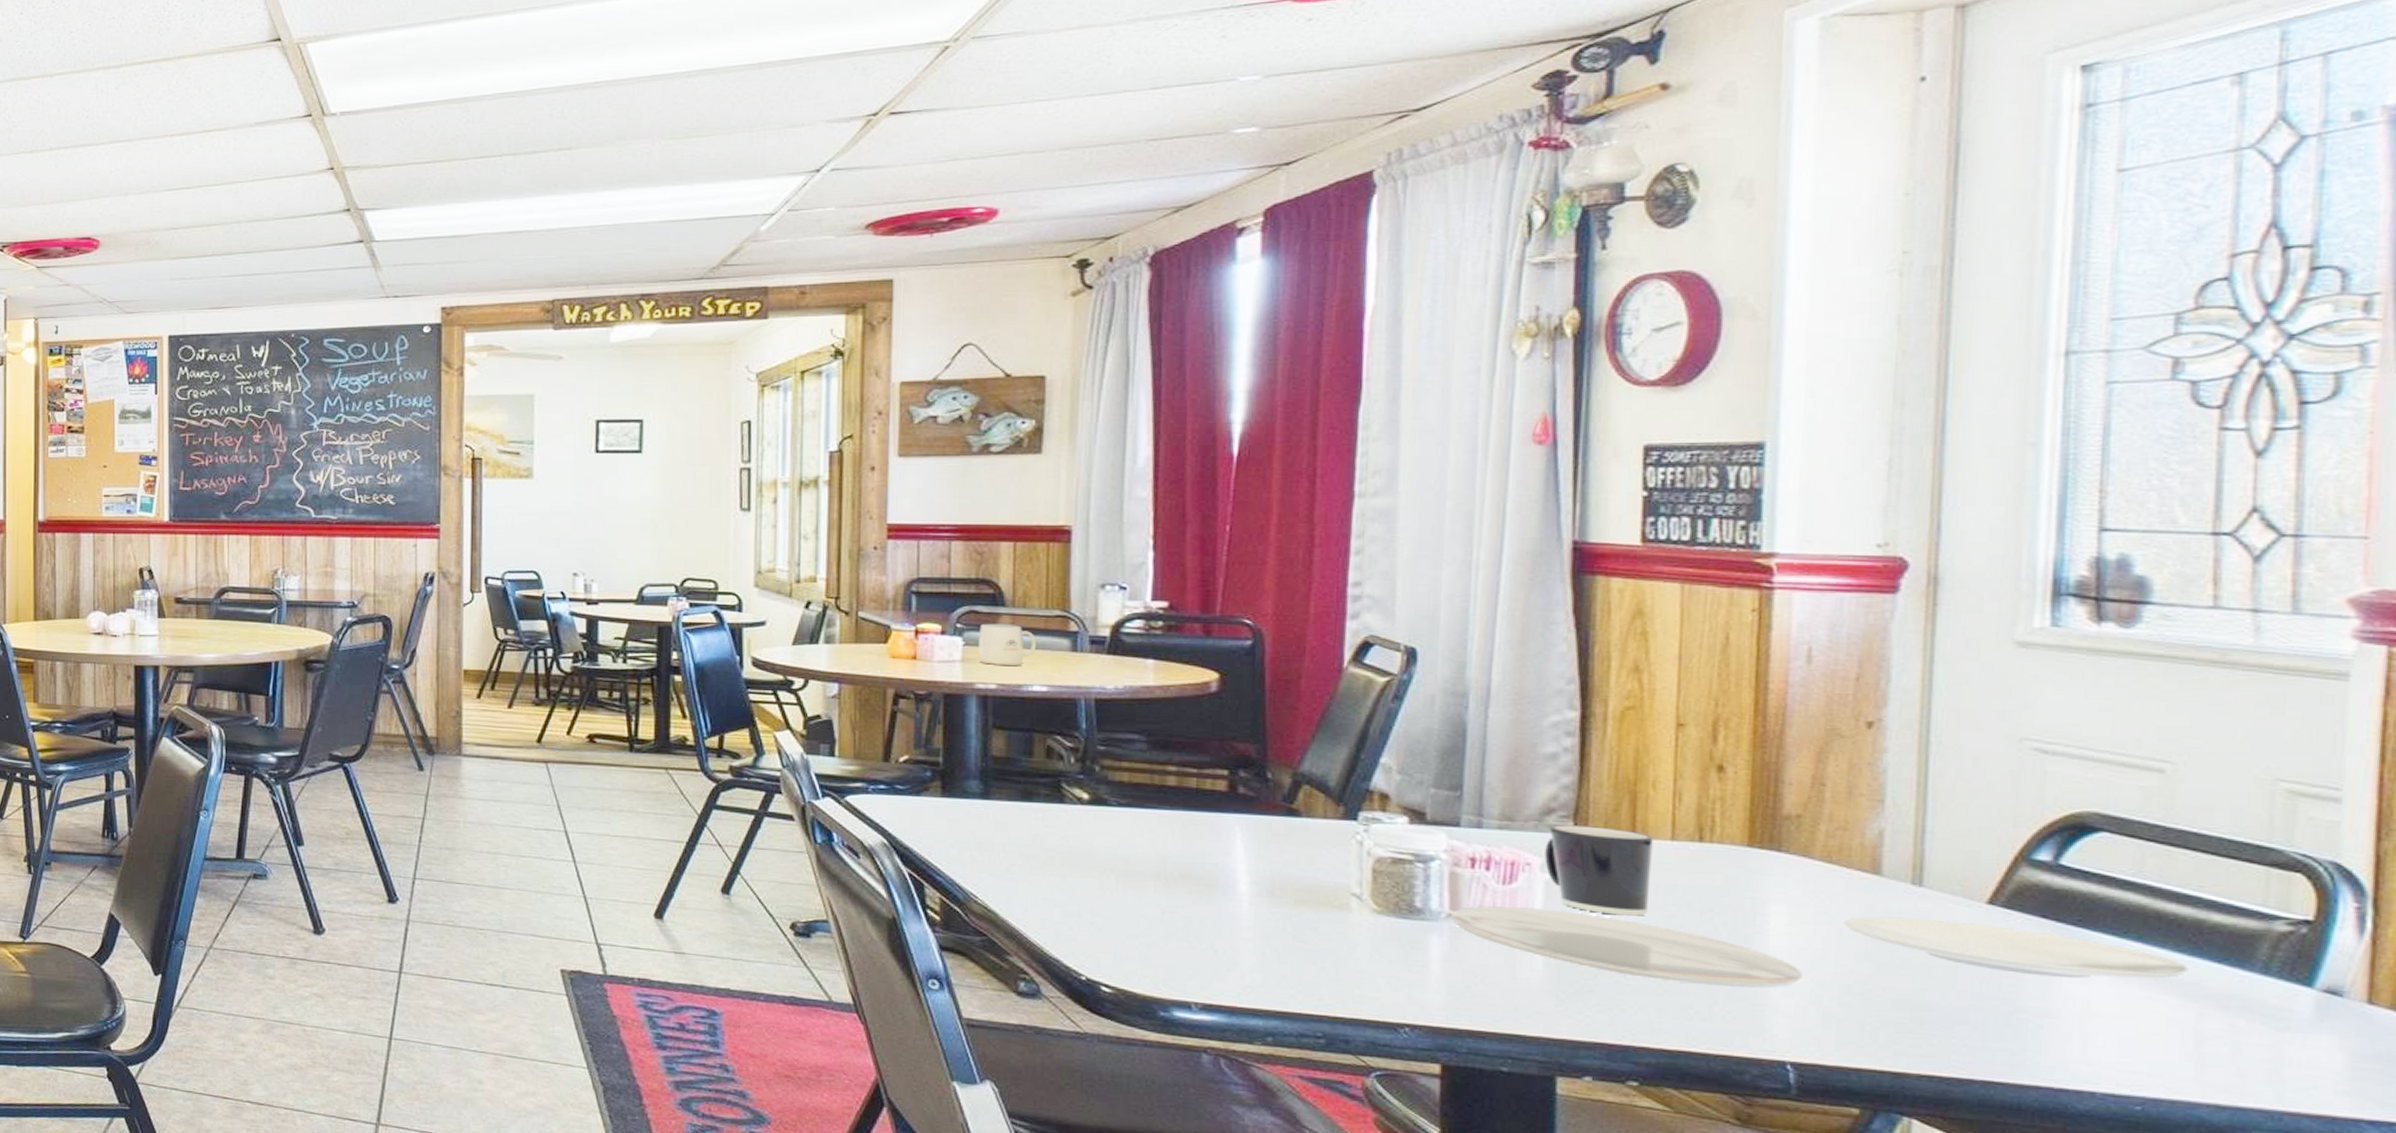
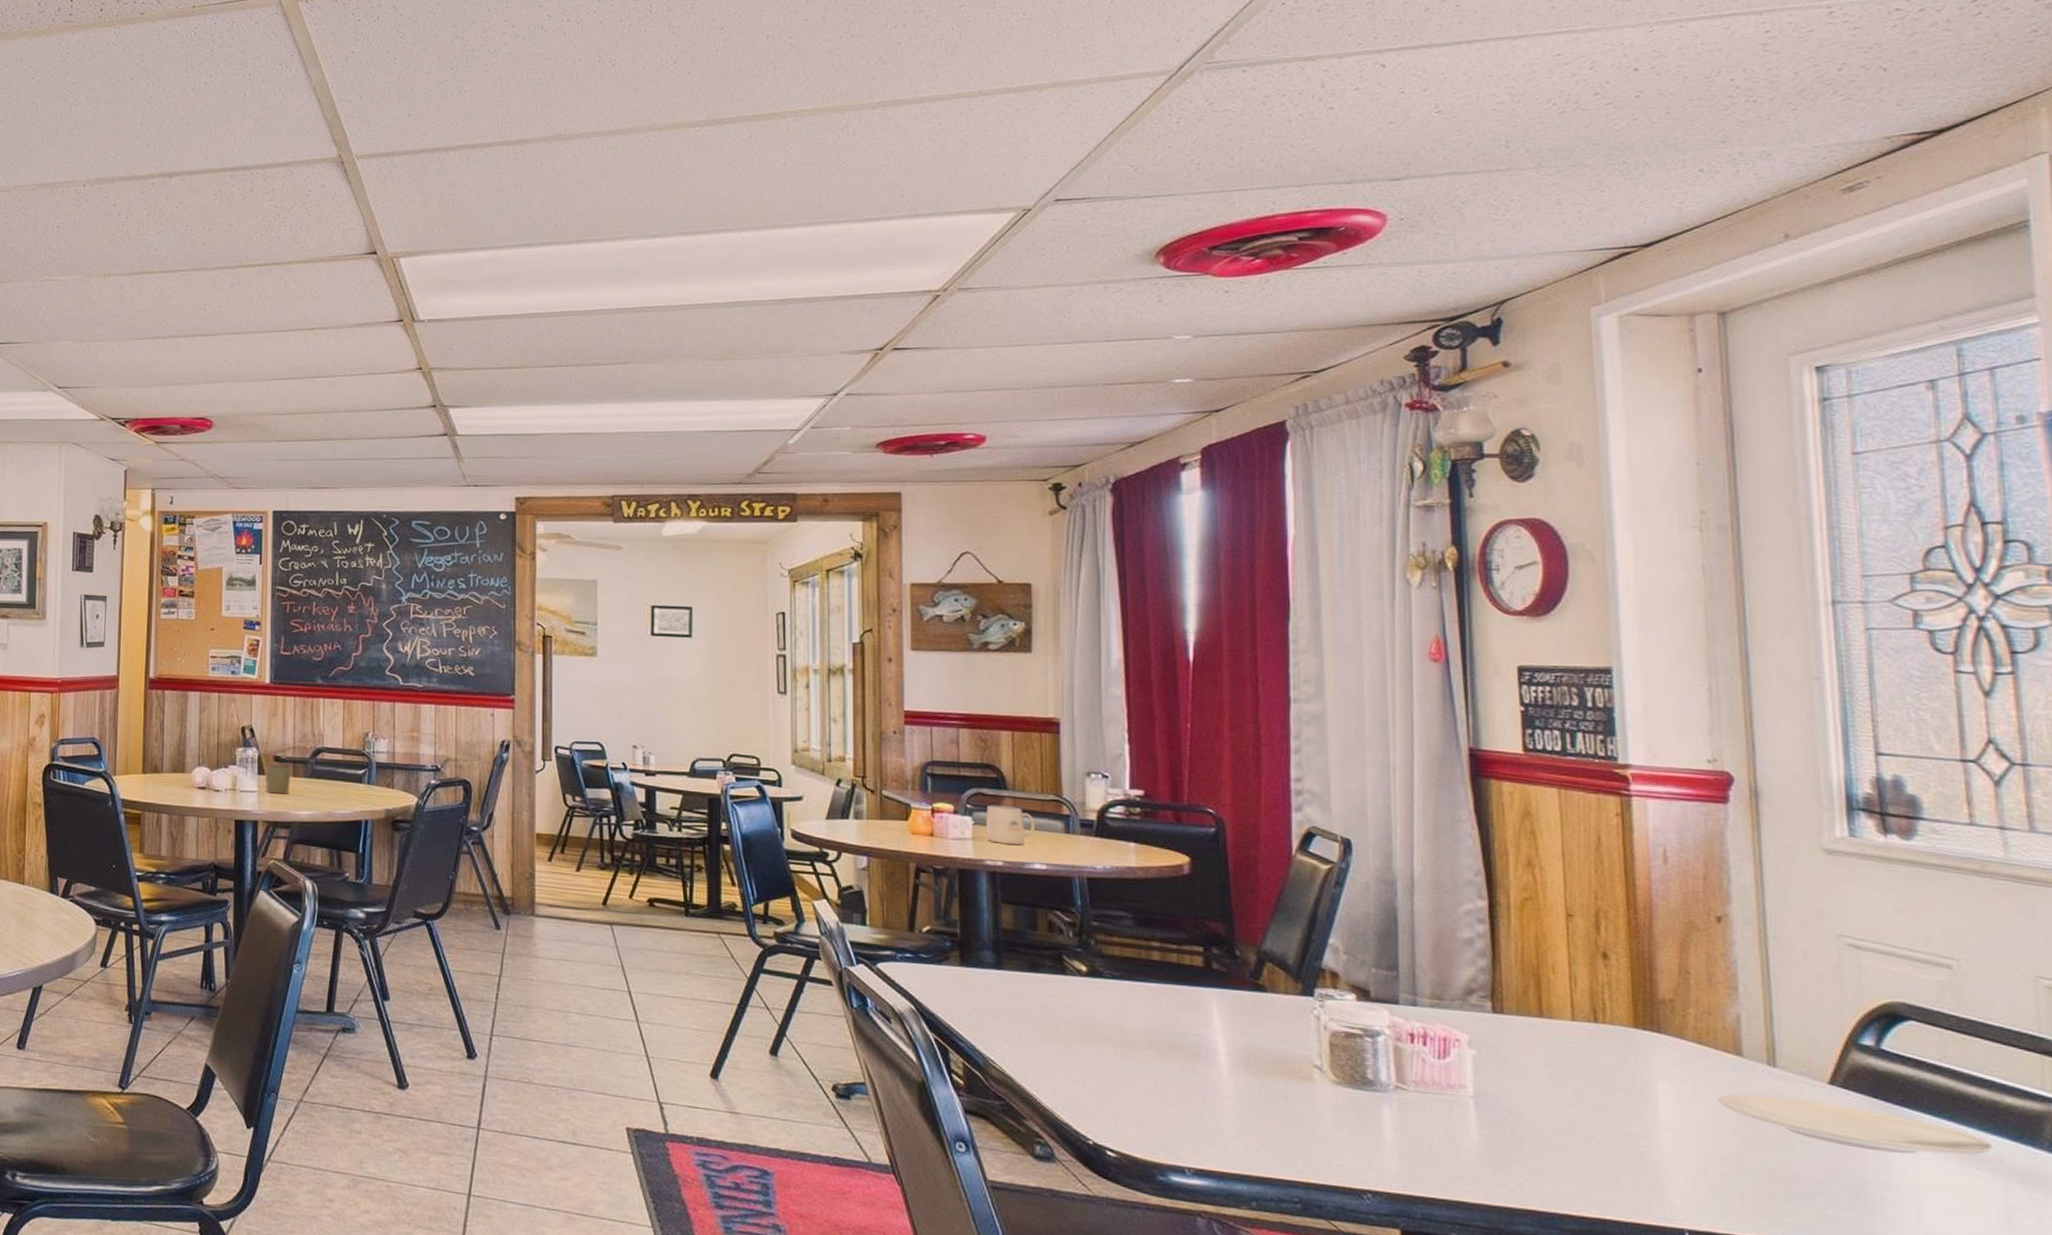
mug: none [166,607,194,637] -> present [265,765,291,794]
plate: present [1450,906,1803,989] -> none [1397,1078,1690,1160]
mug: present [1544,825,1653,916] -> none [1470,1004,1559,1091]

